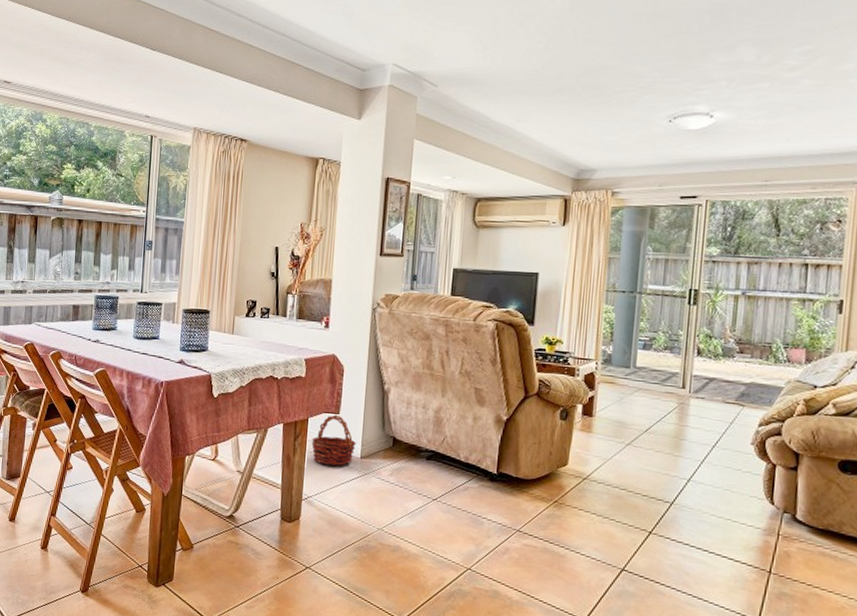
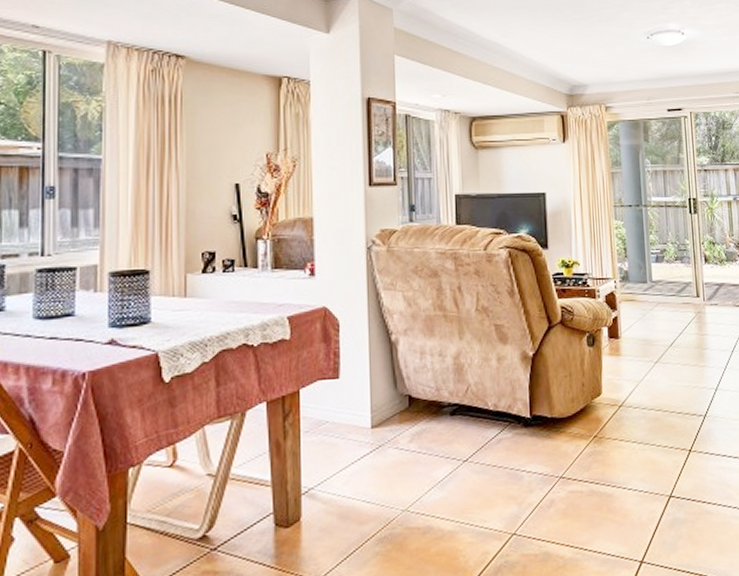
basket: present [312,414,356,466] -> none [307,379,364,444]

